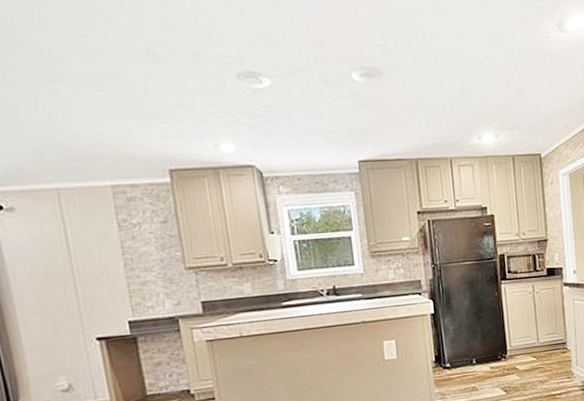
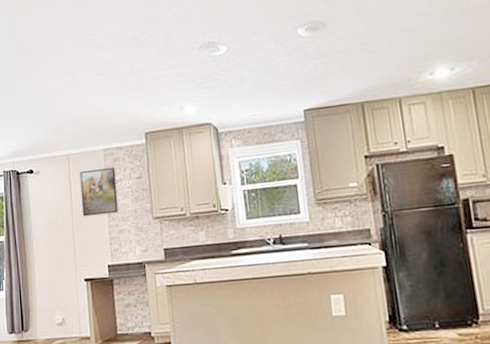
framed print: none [77,208,139,266] -> present [79,167,119,217]

